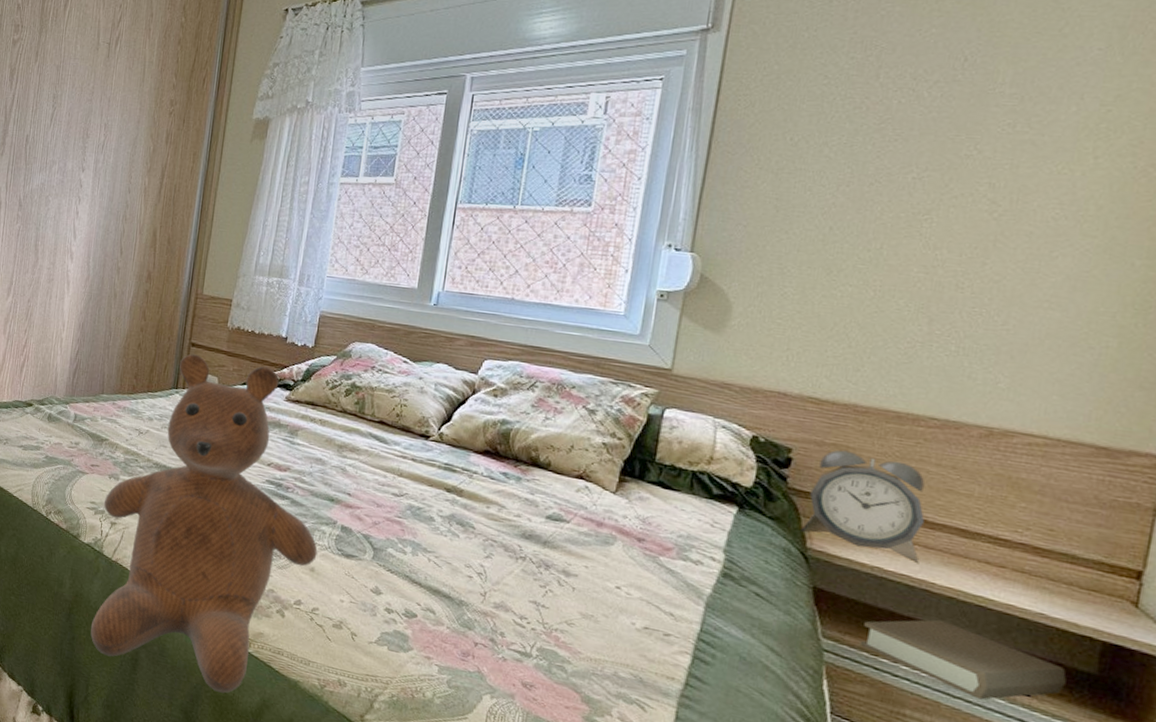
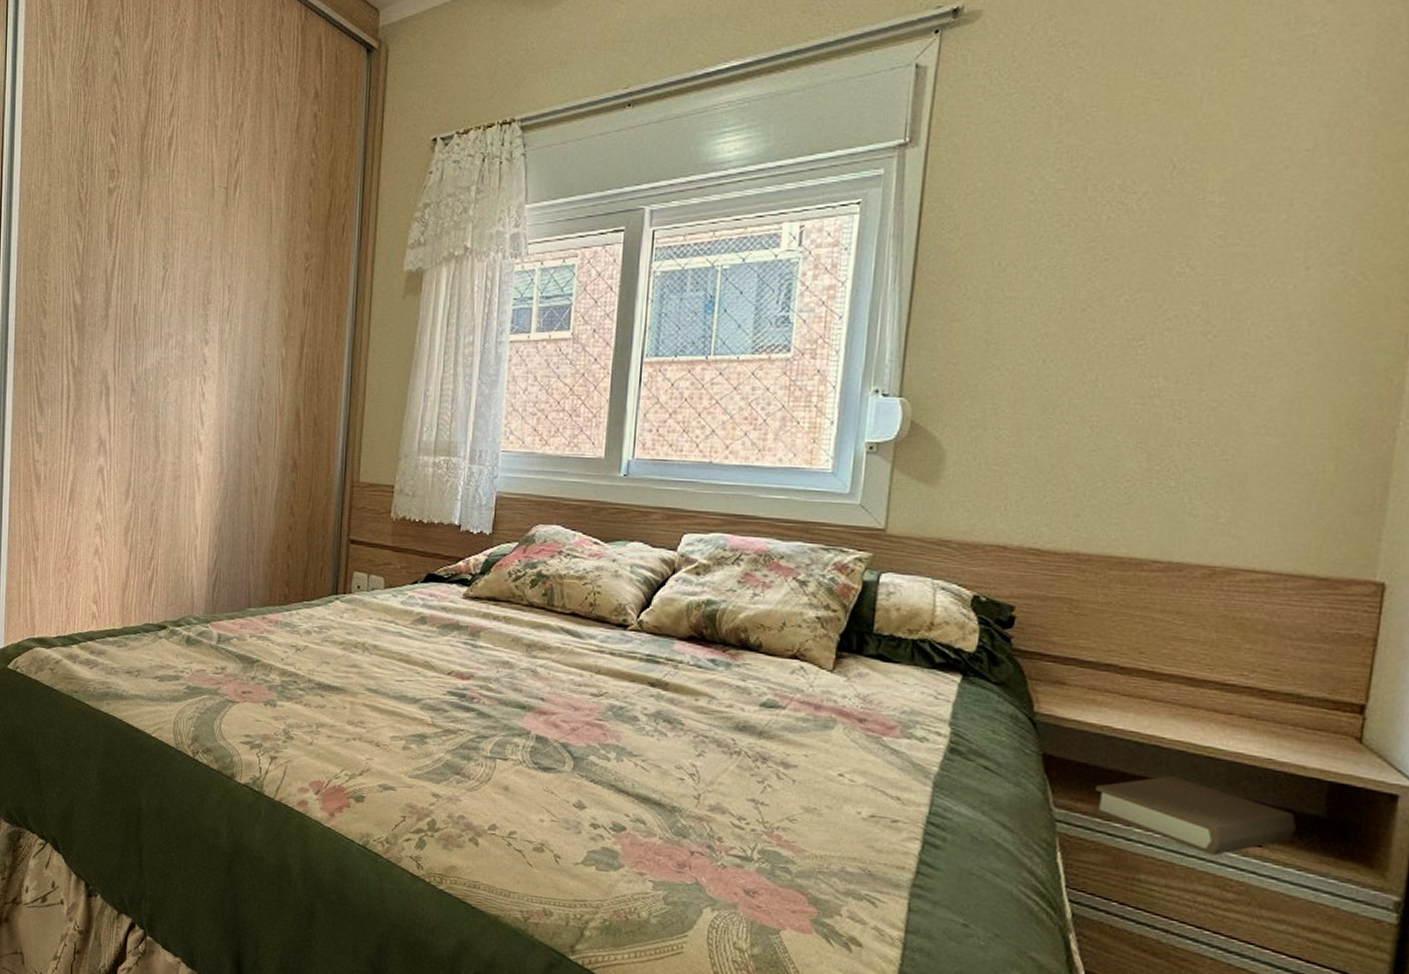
teddy bear: present [90,354,318,694] -> none [256,552,511,939]
alarm clock: present [801,449,926,565] -> none [1027,603,1151,719]

